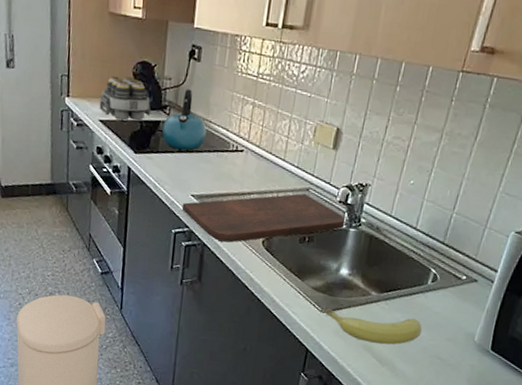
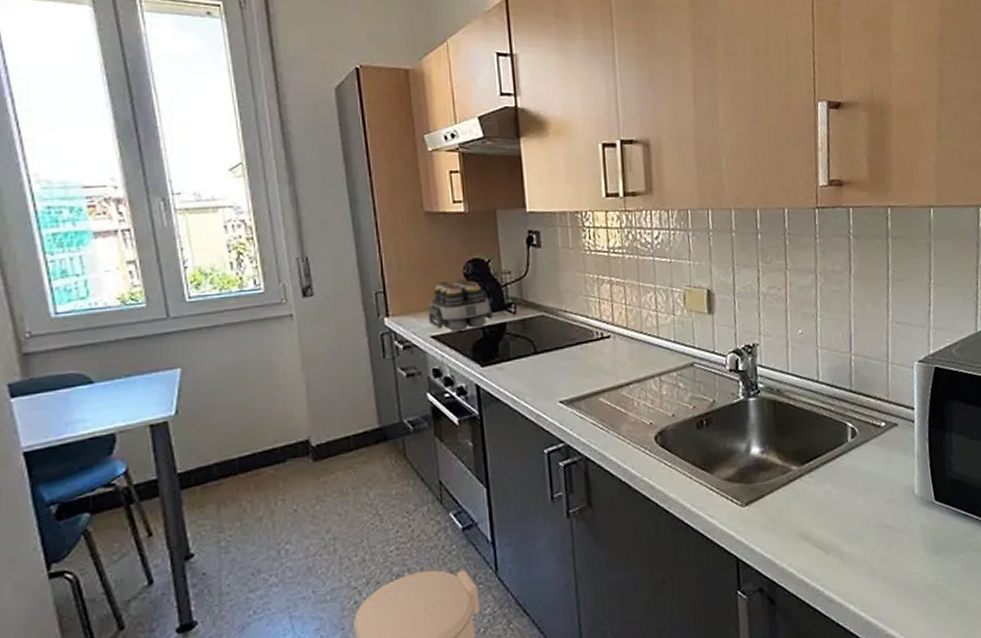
kettle: present [162,88,207,151] -> none [510,279,564,352]
cutting board: present [181,193,346,243] -> none [550,369,742,450]
fruit: present [324,306,422,345] -> none [744,486,858,529]

